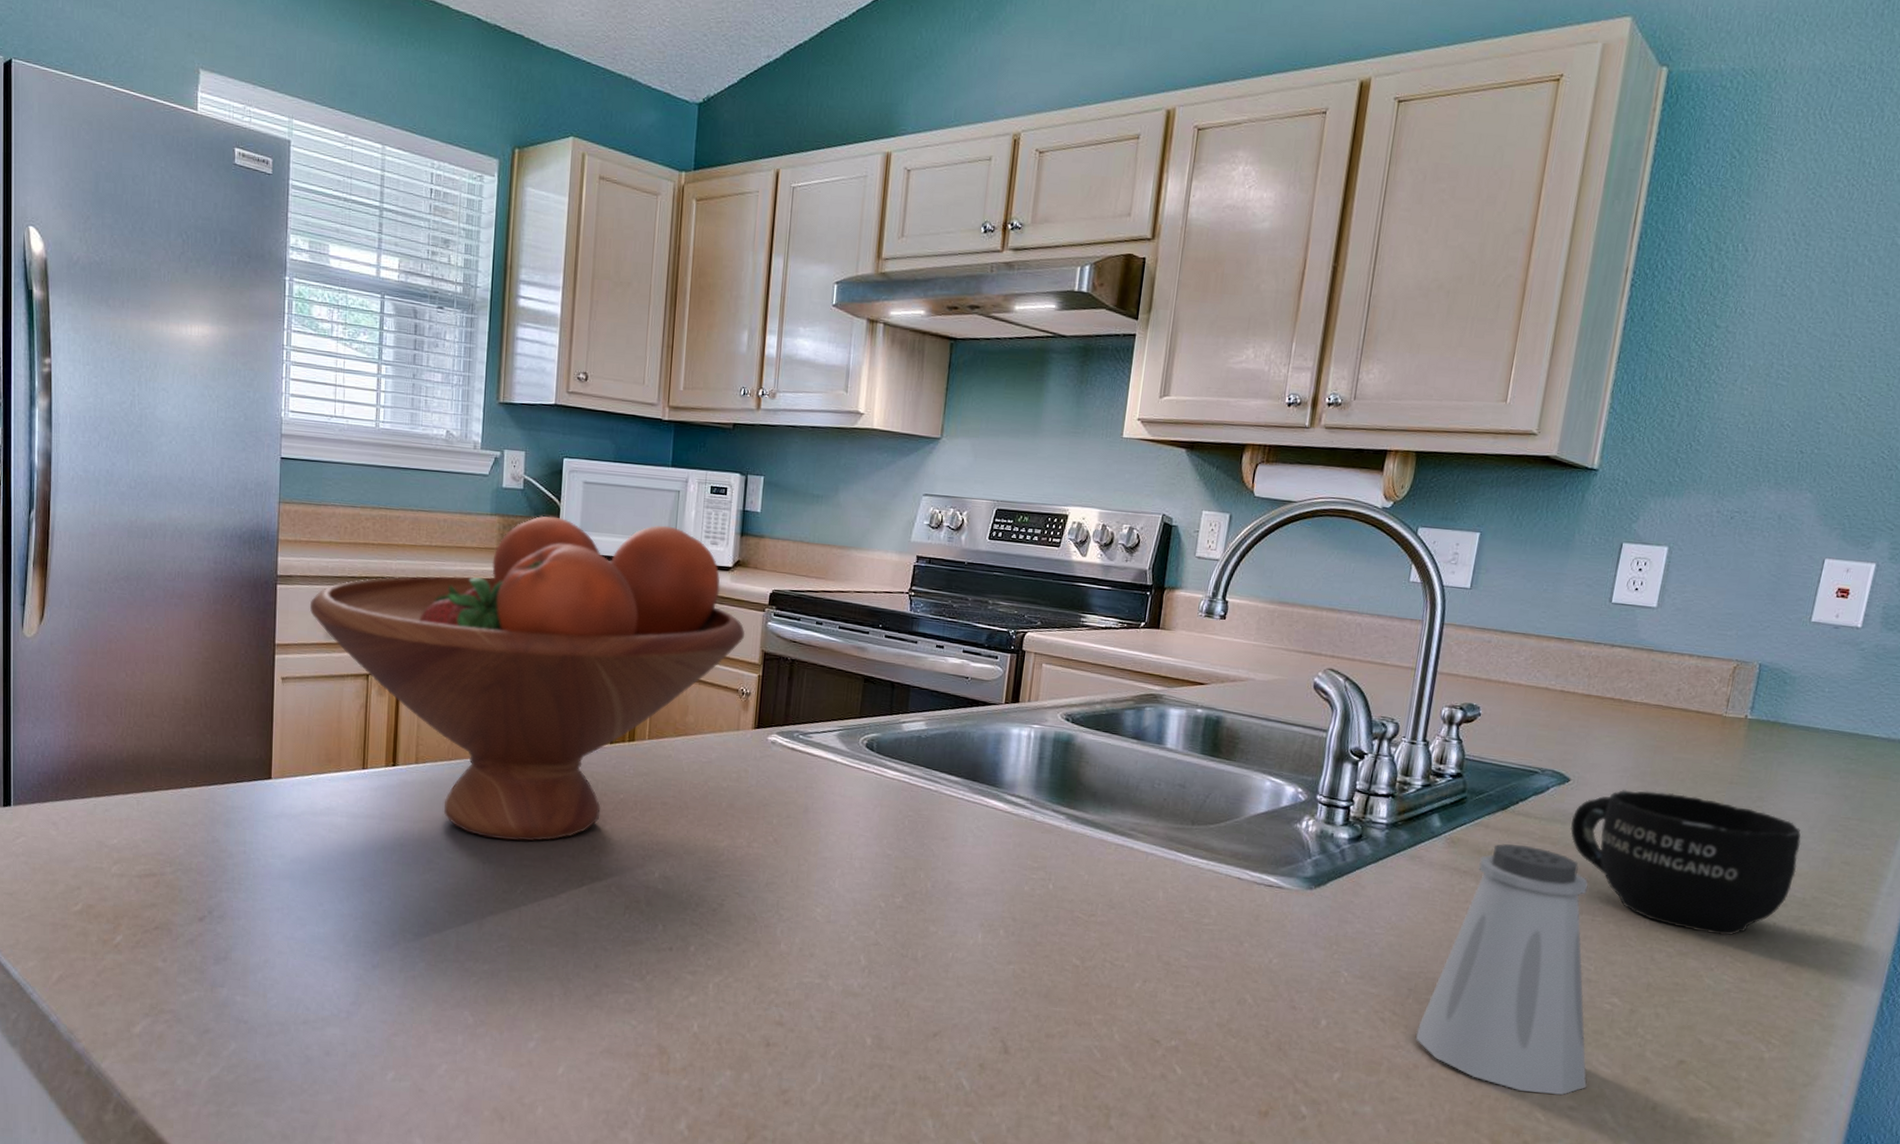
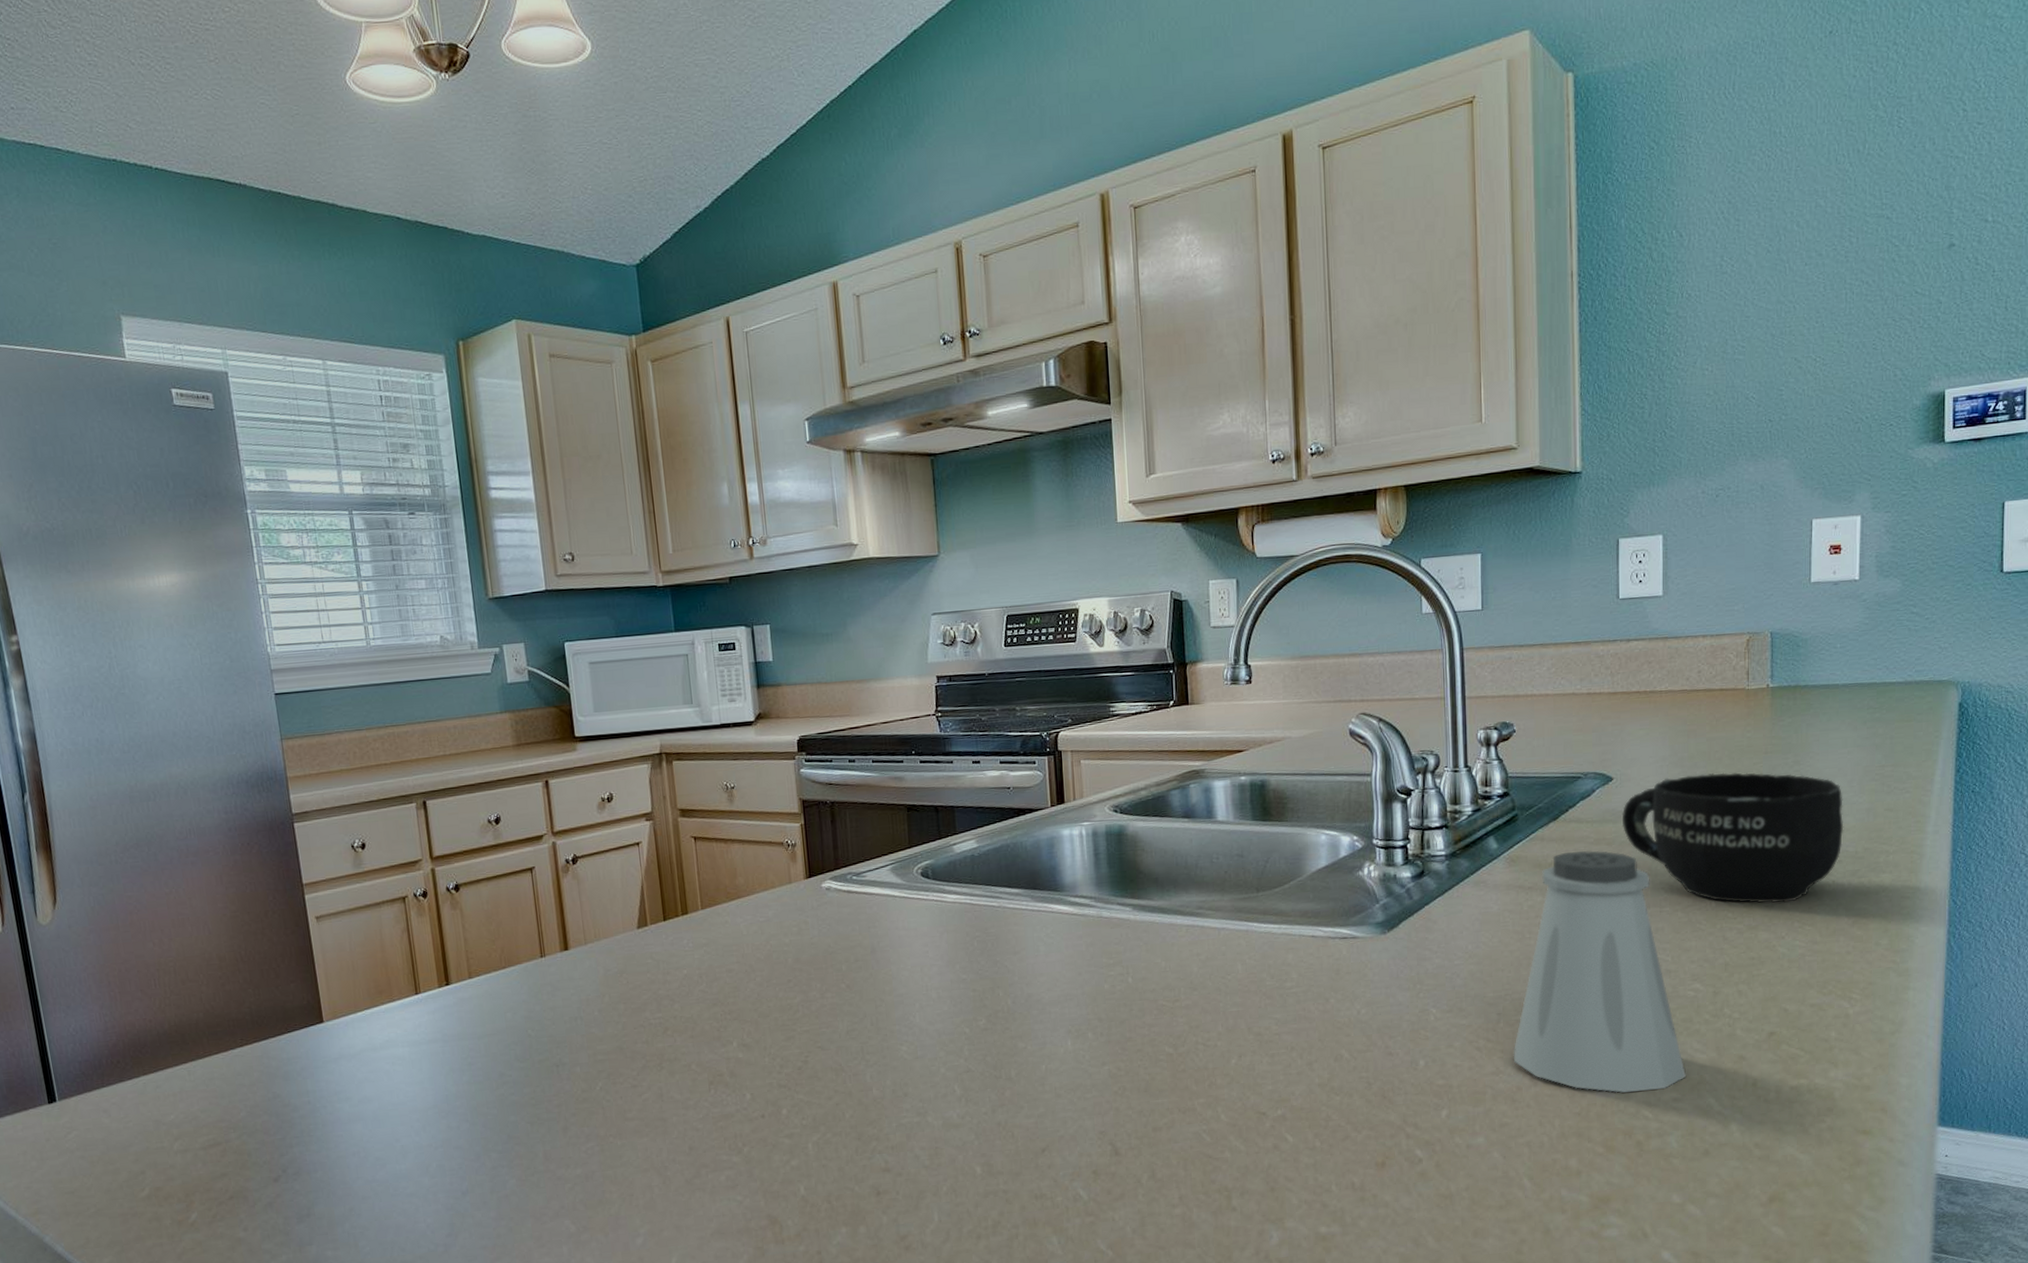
fruit bowl: present [309,515,745,842] -> none [331,691,780,1040]

